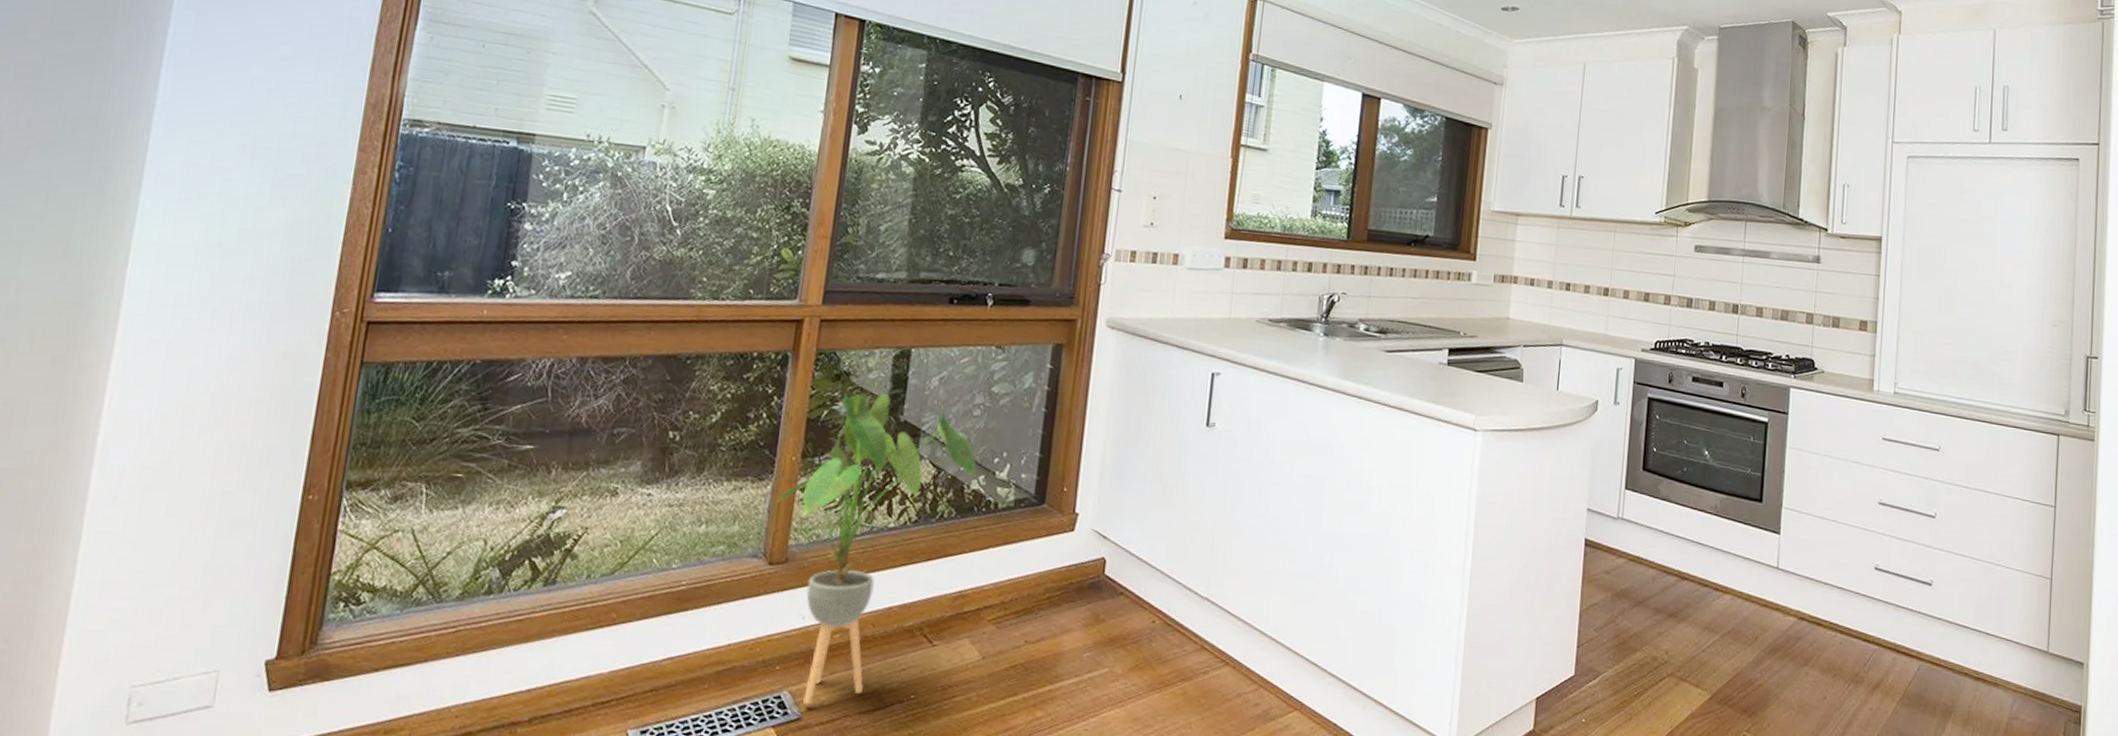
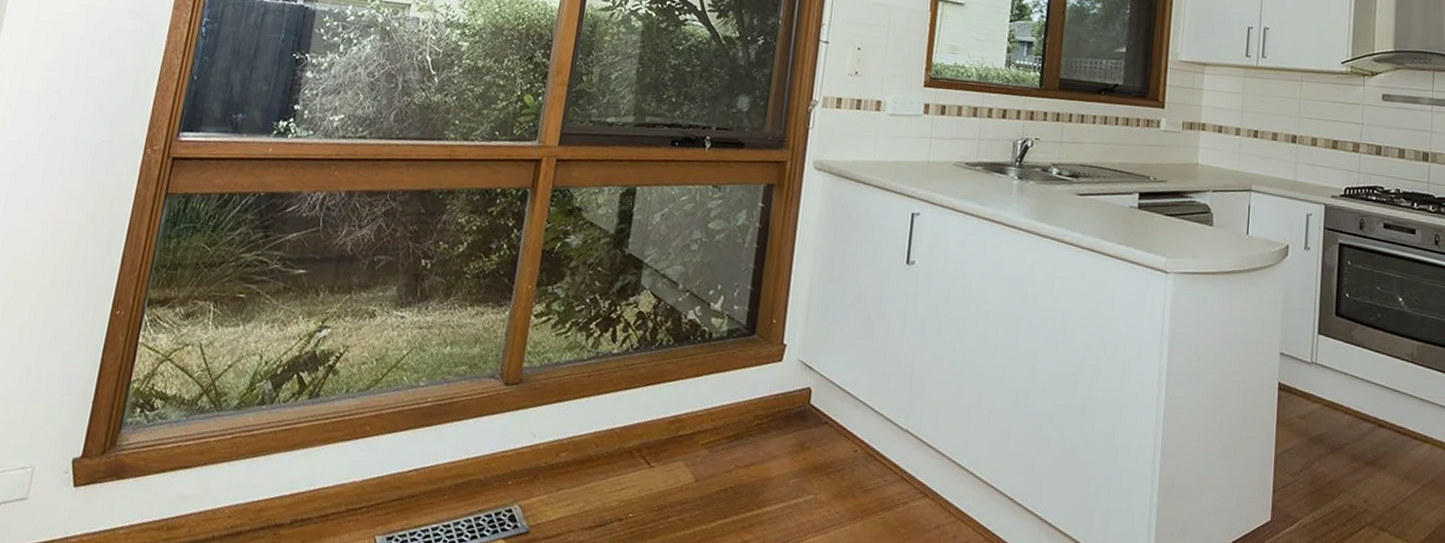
house plant: present [776,393,977,705] -> none [513,227,694,519]

